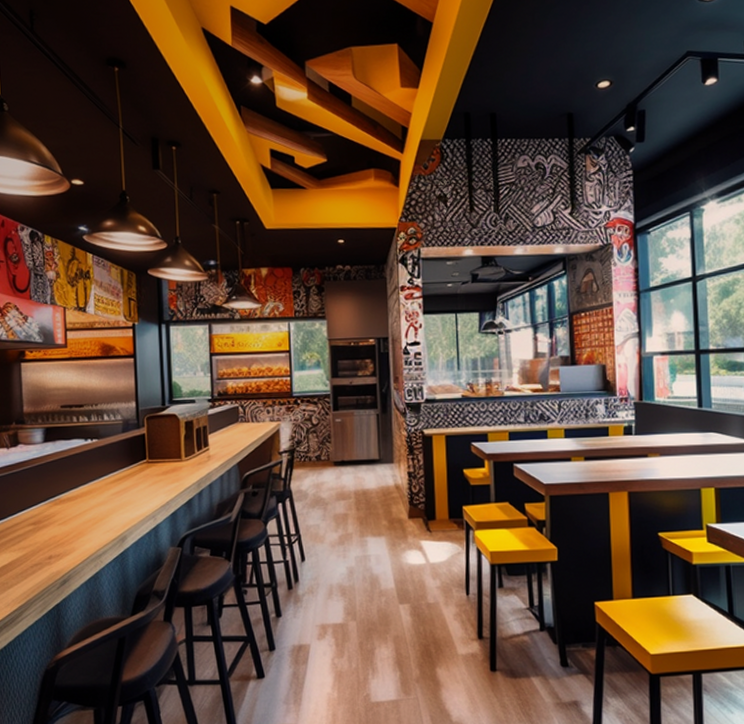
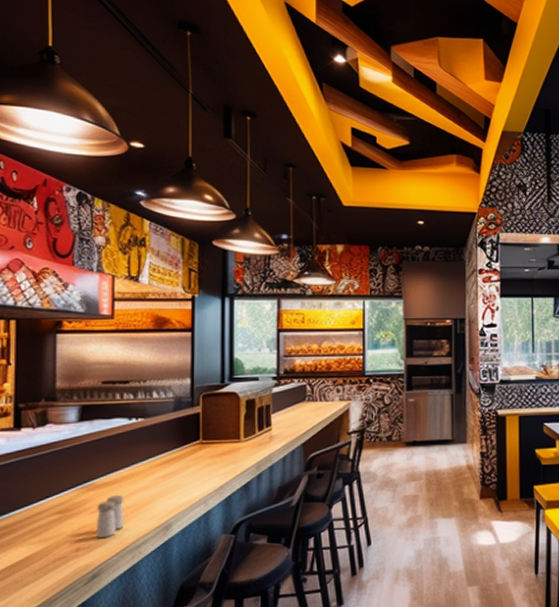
salt and pepper shaker: none [63,508,87,547] -> present [97,494,124,538]

